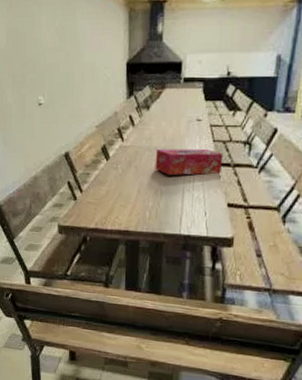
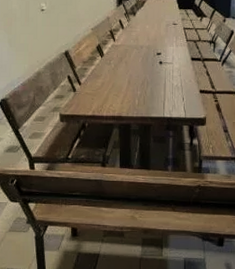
tissue box: present [155,148,224,175] -> none [141,46,195,68]

